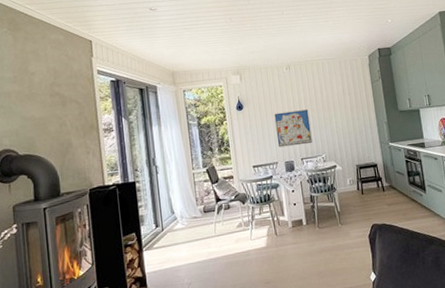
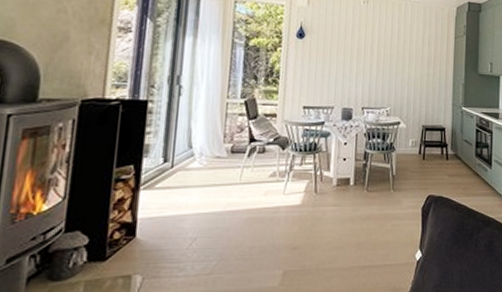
wall art: present [274,109,312,148] -> none [337,50,380,92]

